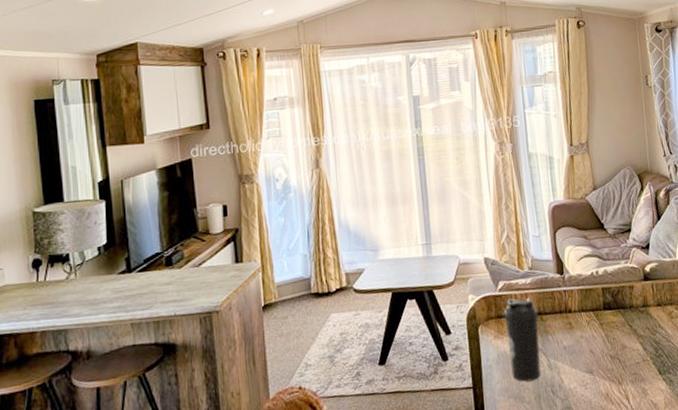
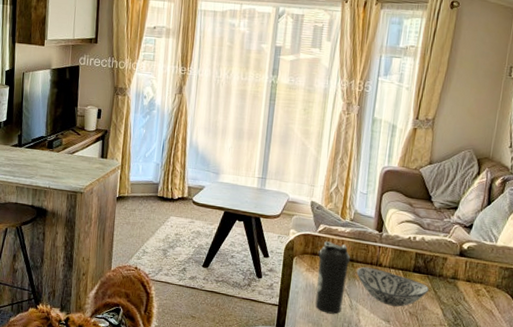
decorative bowl: none [547,316,624,354] -> present [356,266,430,307]

